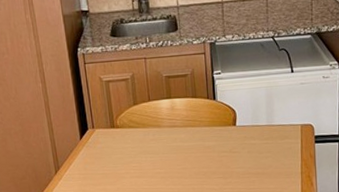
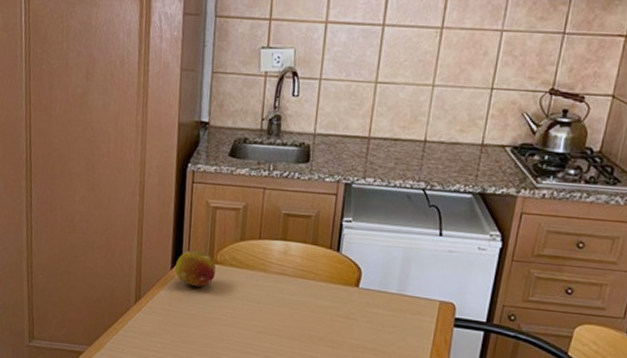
fruit: none [83,120,119,150] -> present [174,250,216,287]

